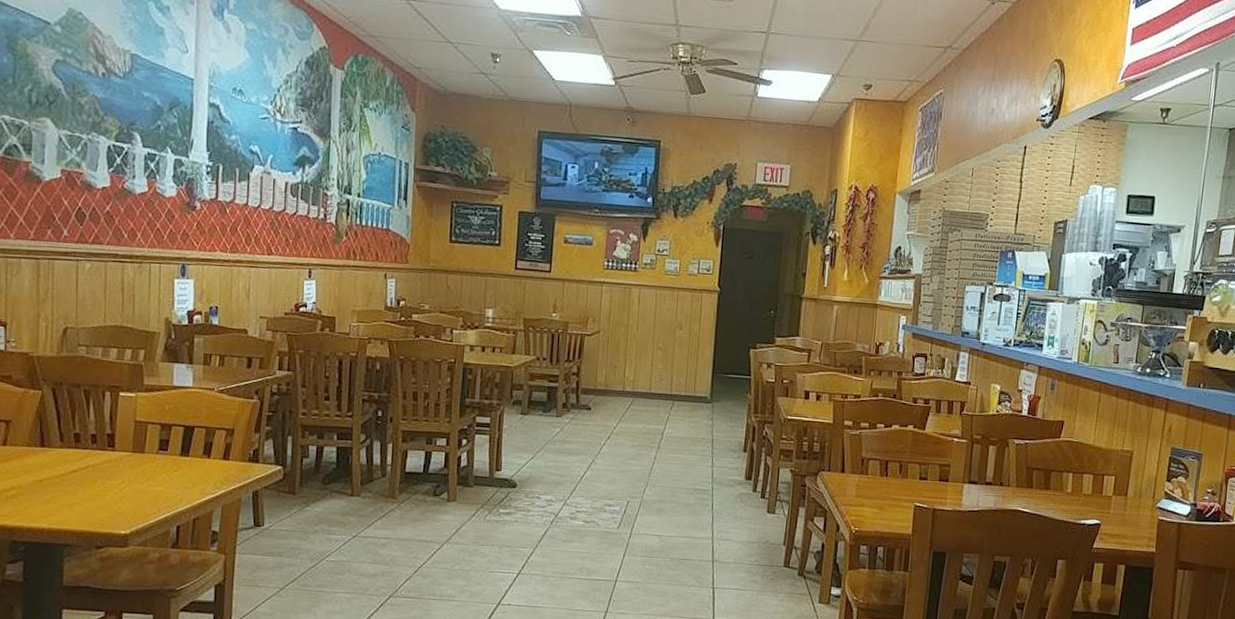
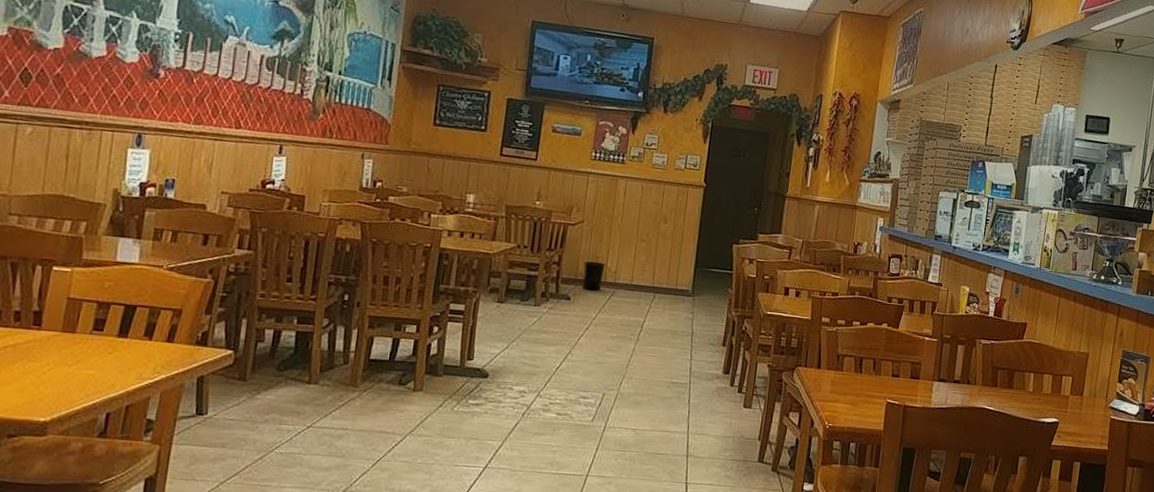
waste bin: none [601,371,623,400] -> present [583,261,605,291]

